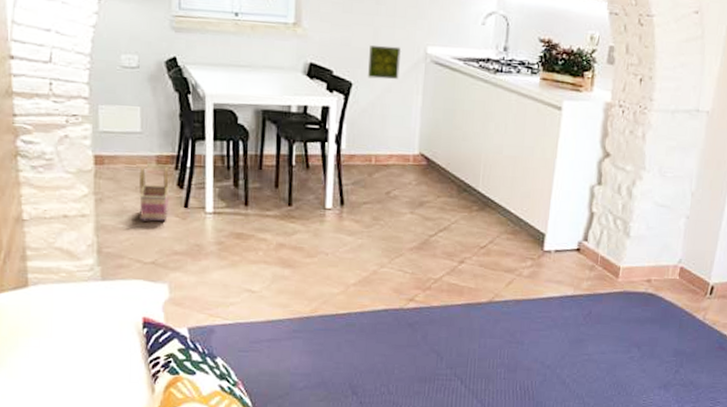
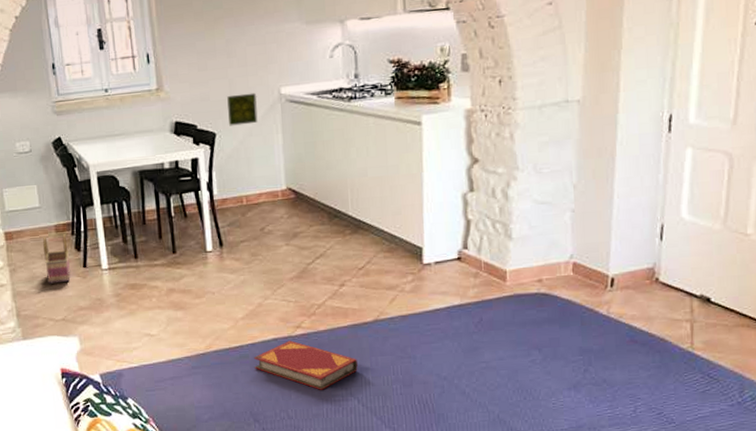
hardback book: none [360,313,466,367] -> present [254,340,358,390]

